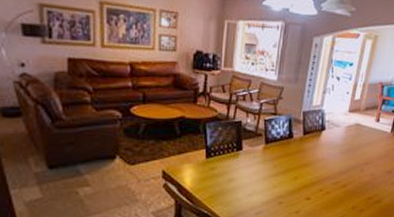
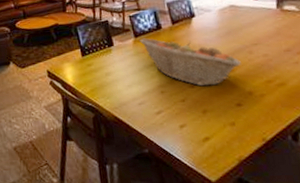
fruit basket: none [269,146,353,199] -> present [139,38,241,87]

